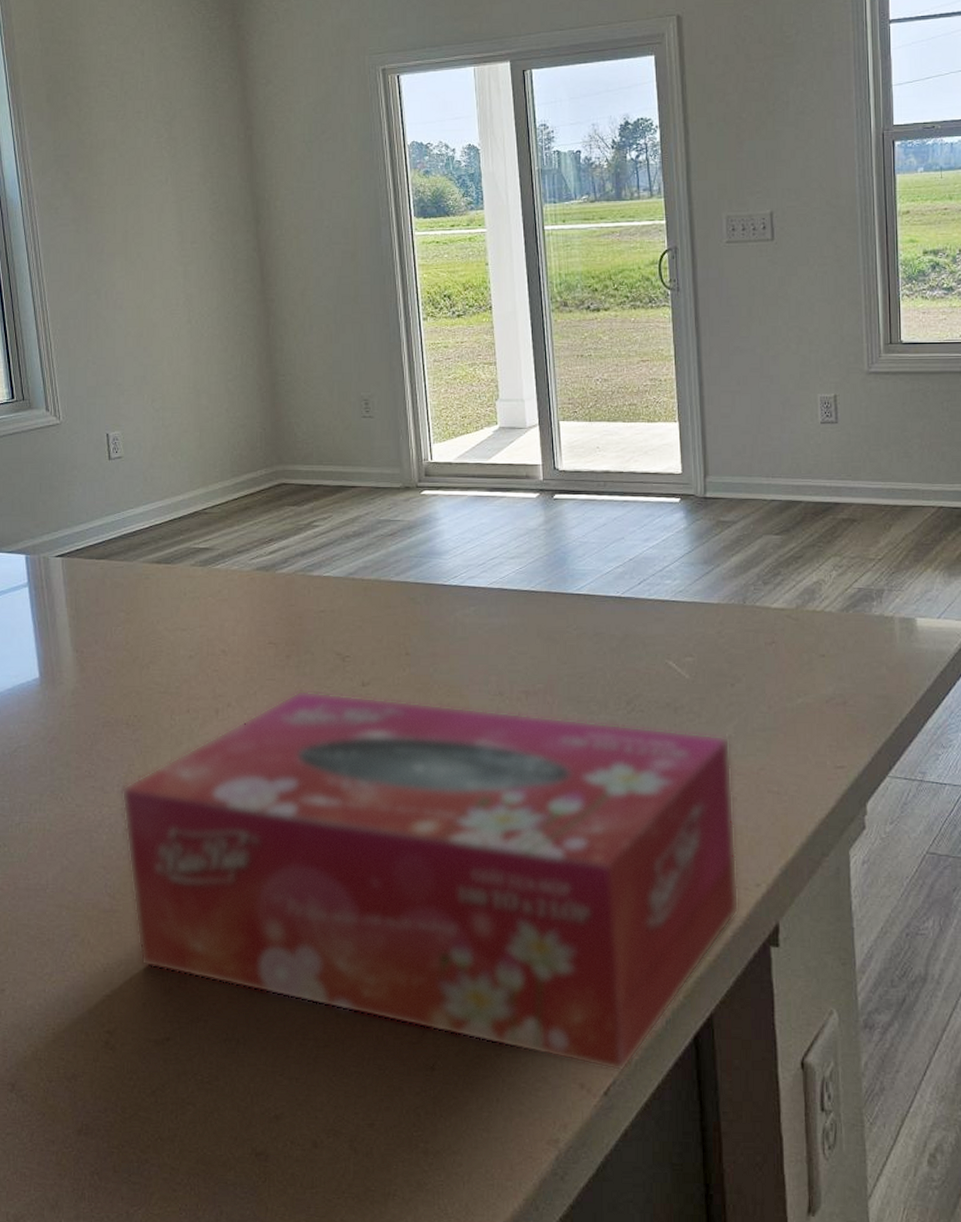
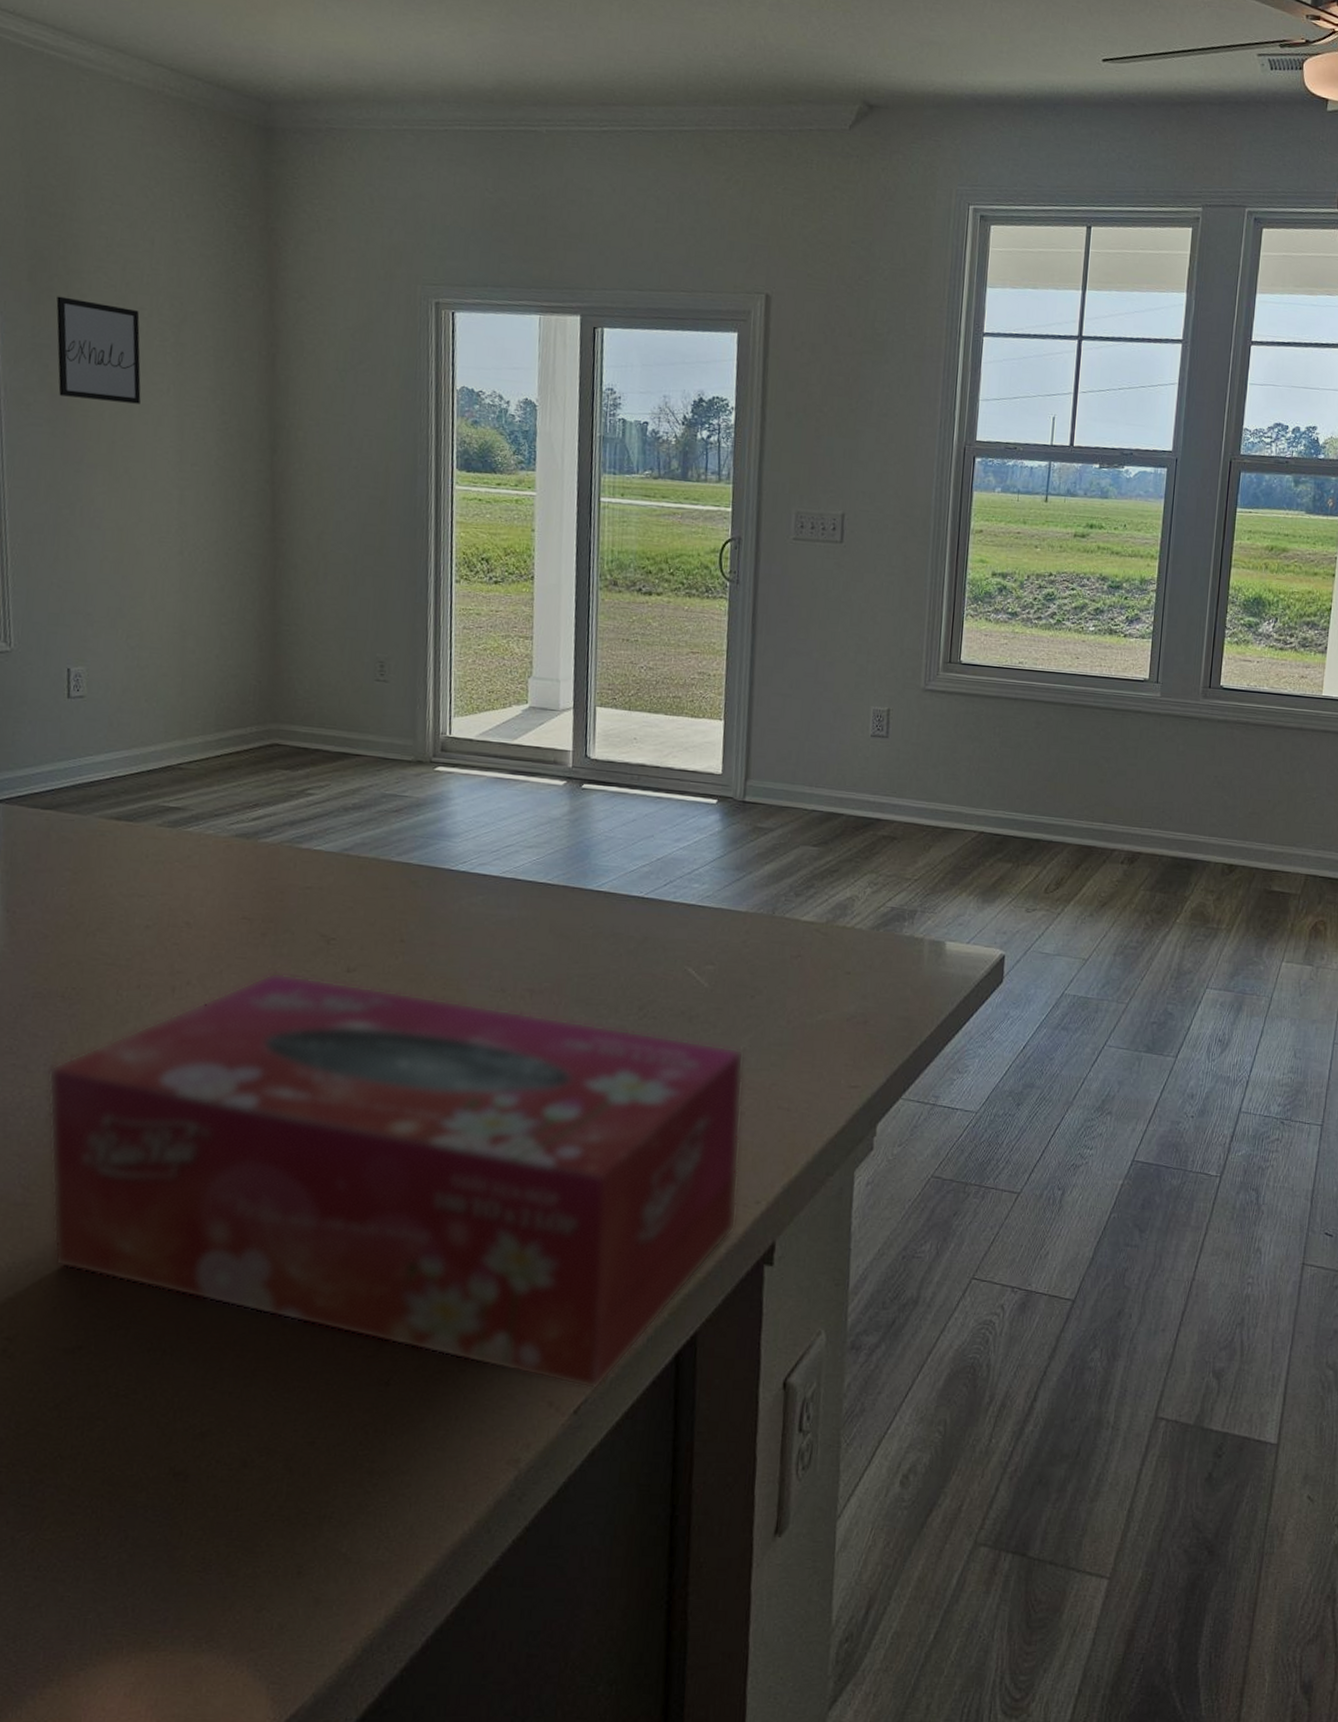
wall art: none [71,111,145,197] -> present [56,296,141,404]

